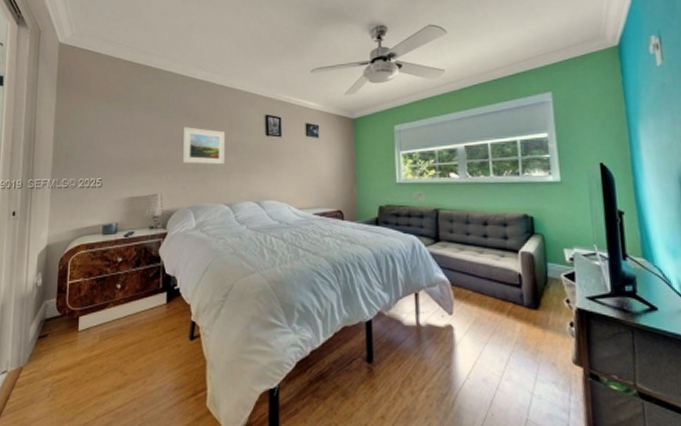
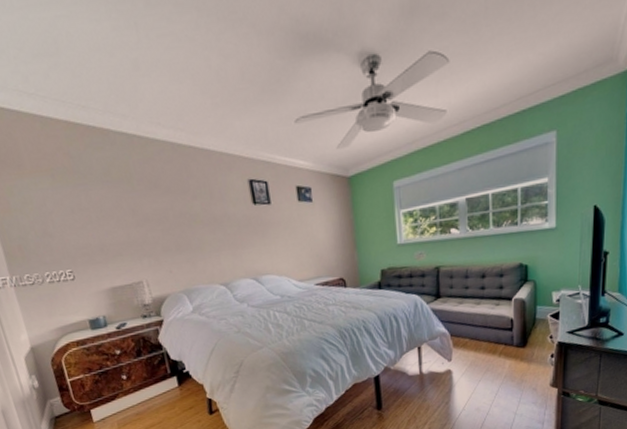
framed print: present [182,127,226,165] -> none [155,201,212,245]

